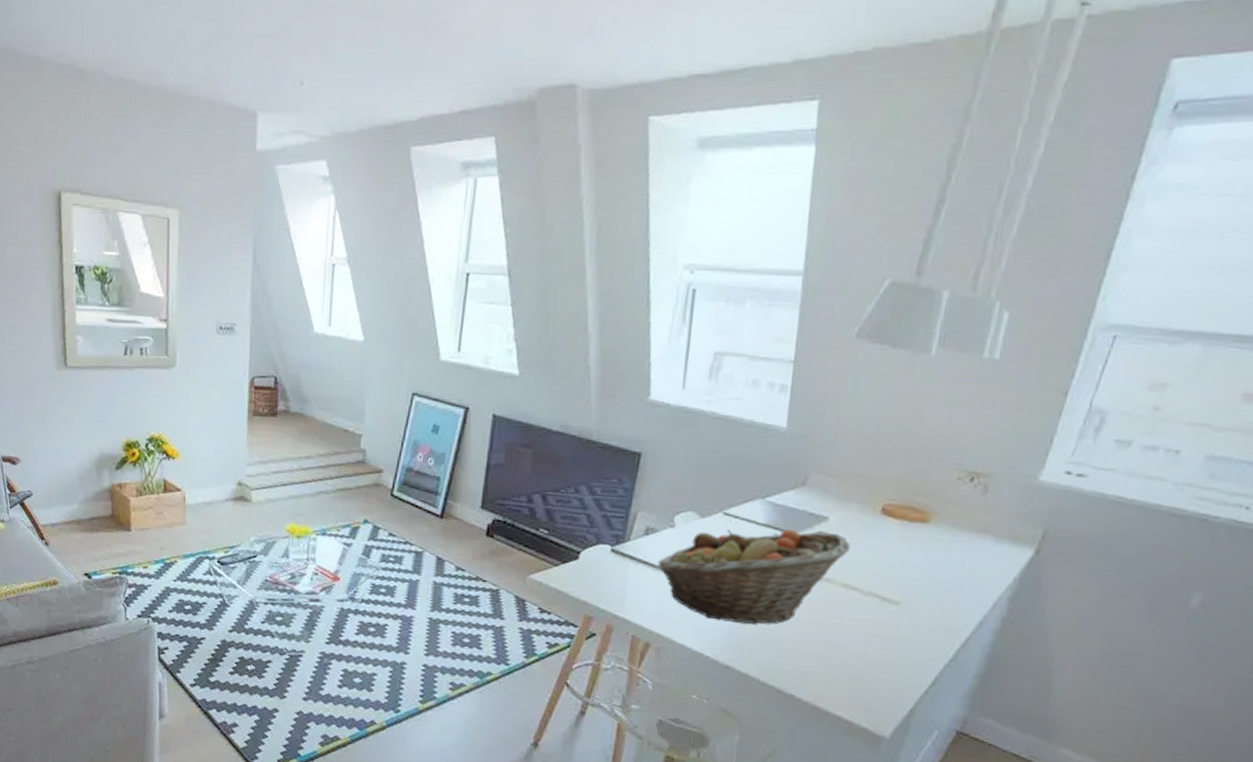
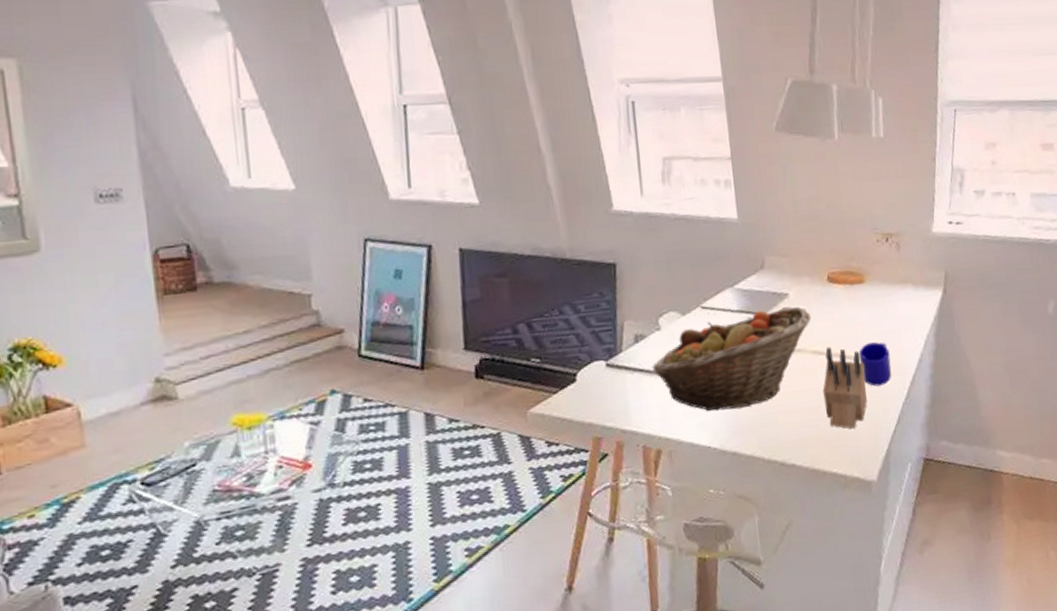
knife block: none [844,583,905,677] -> present [823,347,867,429]
mug: none [900,590,942,640] -> present [858,341,892,387]

